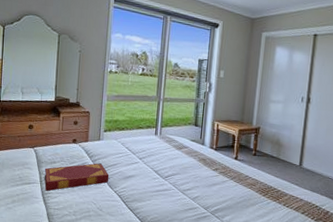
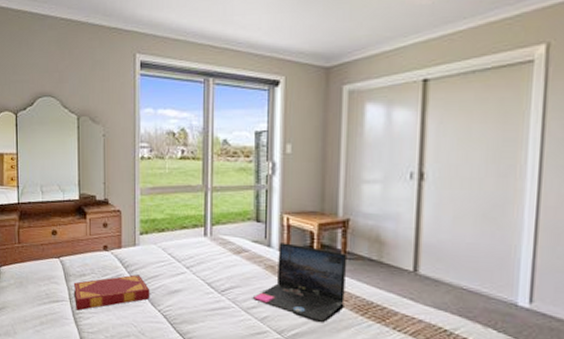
laptop: none [188,142,257,201] -> present [252,243,348,323]

